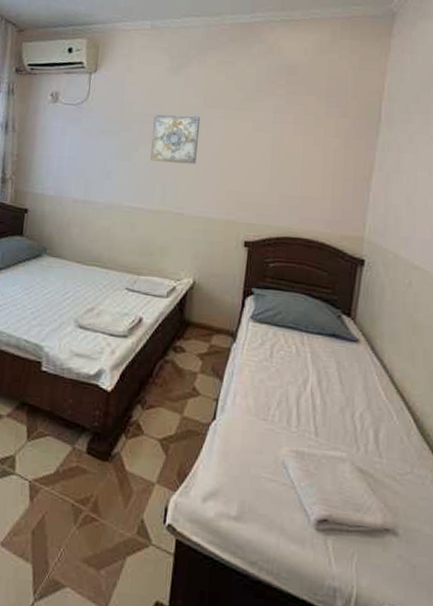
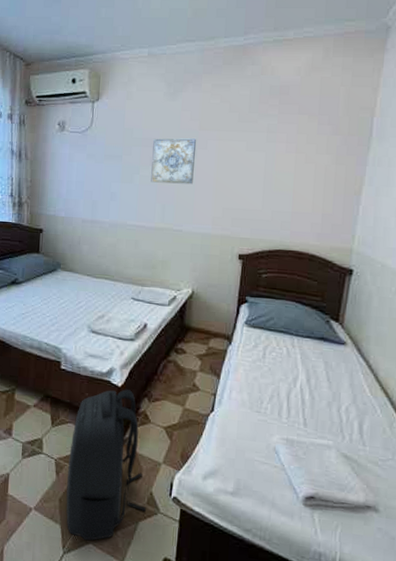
backpack: none [39,394,136,584] -> present [66,389,146,541]

